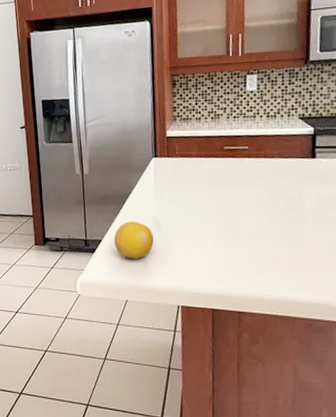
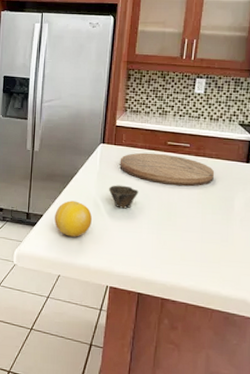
cup: none [167,198,200,223] -> present [108,185,139,209]
cutting board: none [175,160,279,193] -> present [119,152,215,187]

